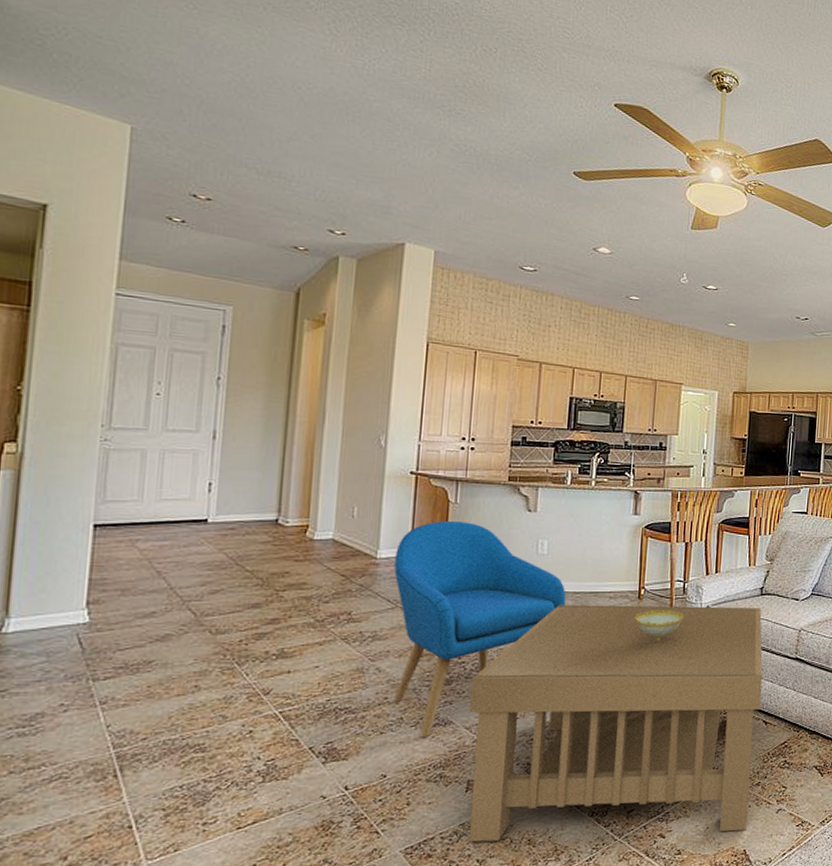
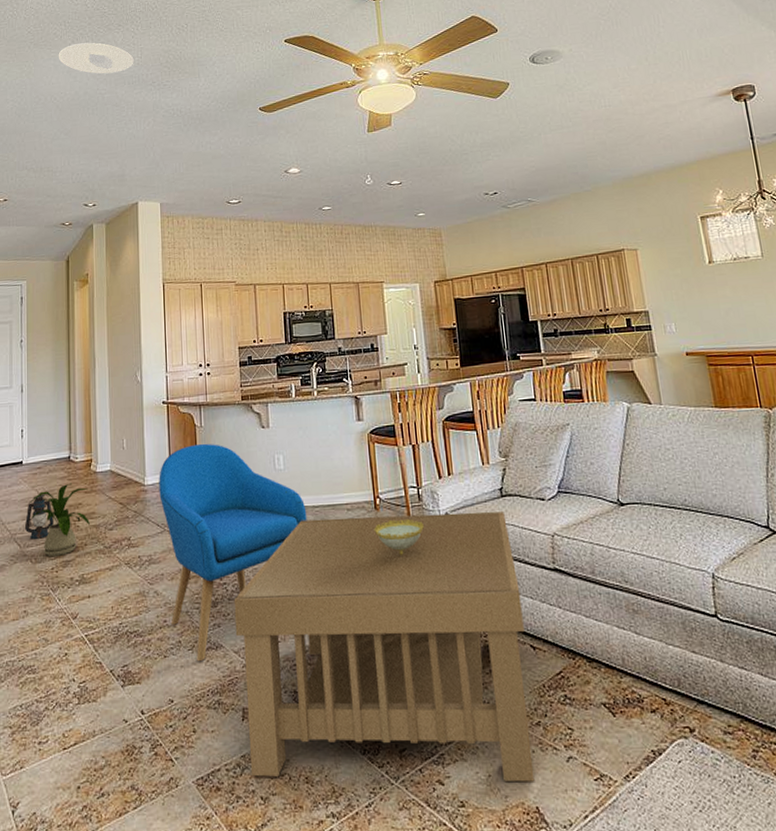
lantern: none [203,558,248,608] -> present [24,494,54,539]
house plant: none [213,549,306,627] -> present [29,483,93,556]
recessed light: none [309,24,420,81] -> present [58,42,134,74]

